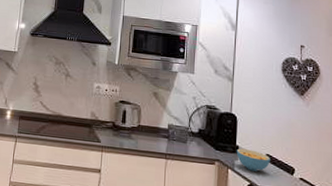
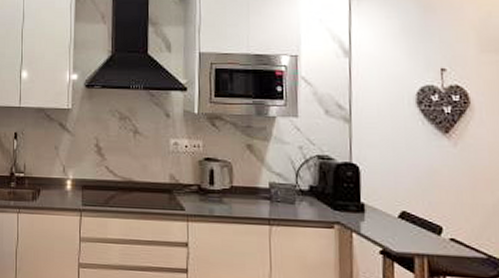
cereal bowl: present [236,148,270,172] -> none [361,206,408,234]

